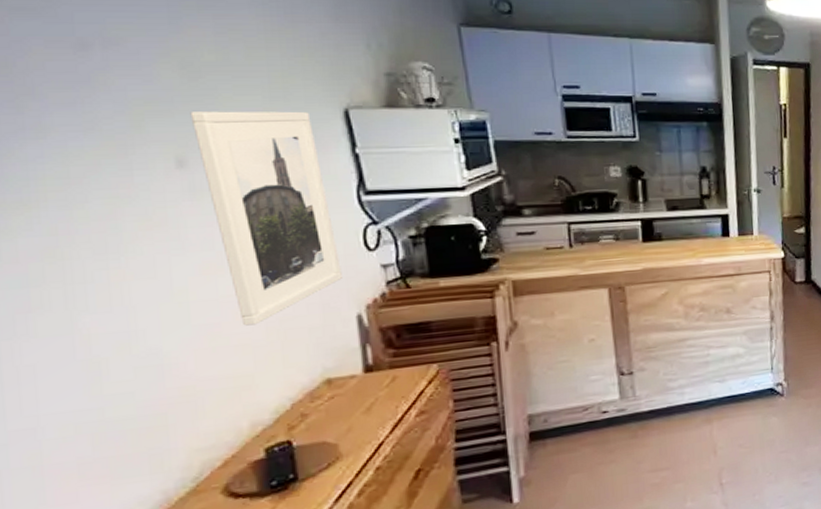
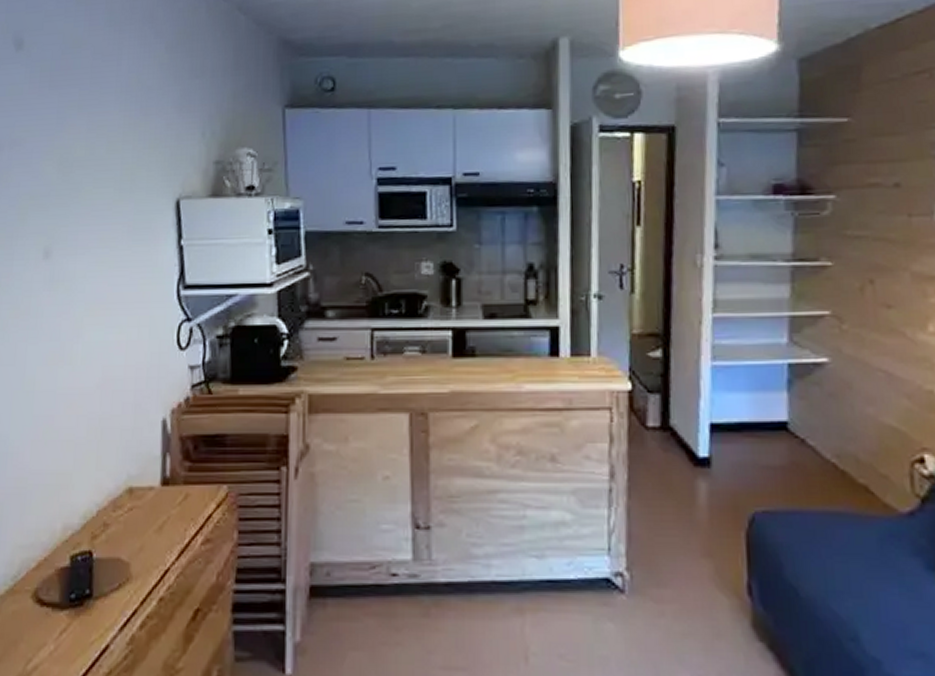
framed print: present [190,111,342,326] -> none [59,202,155,421]

